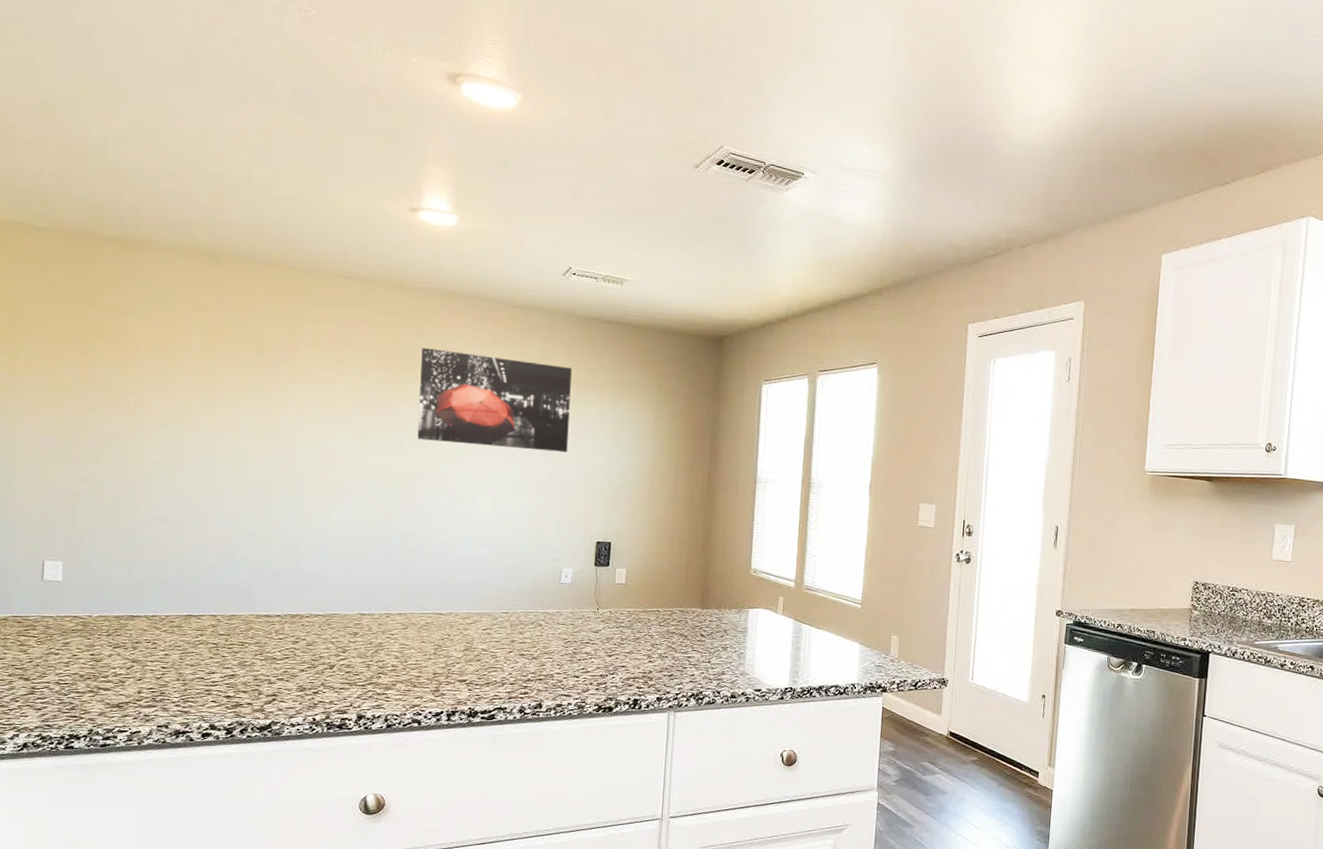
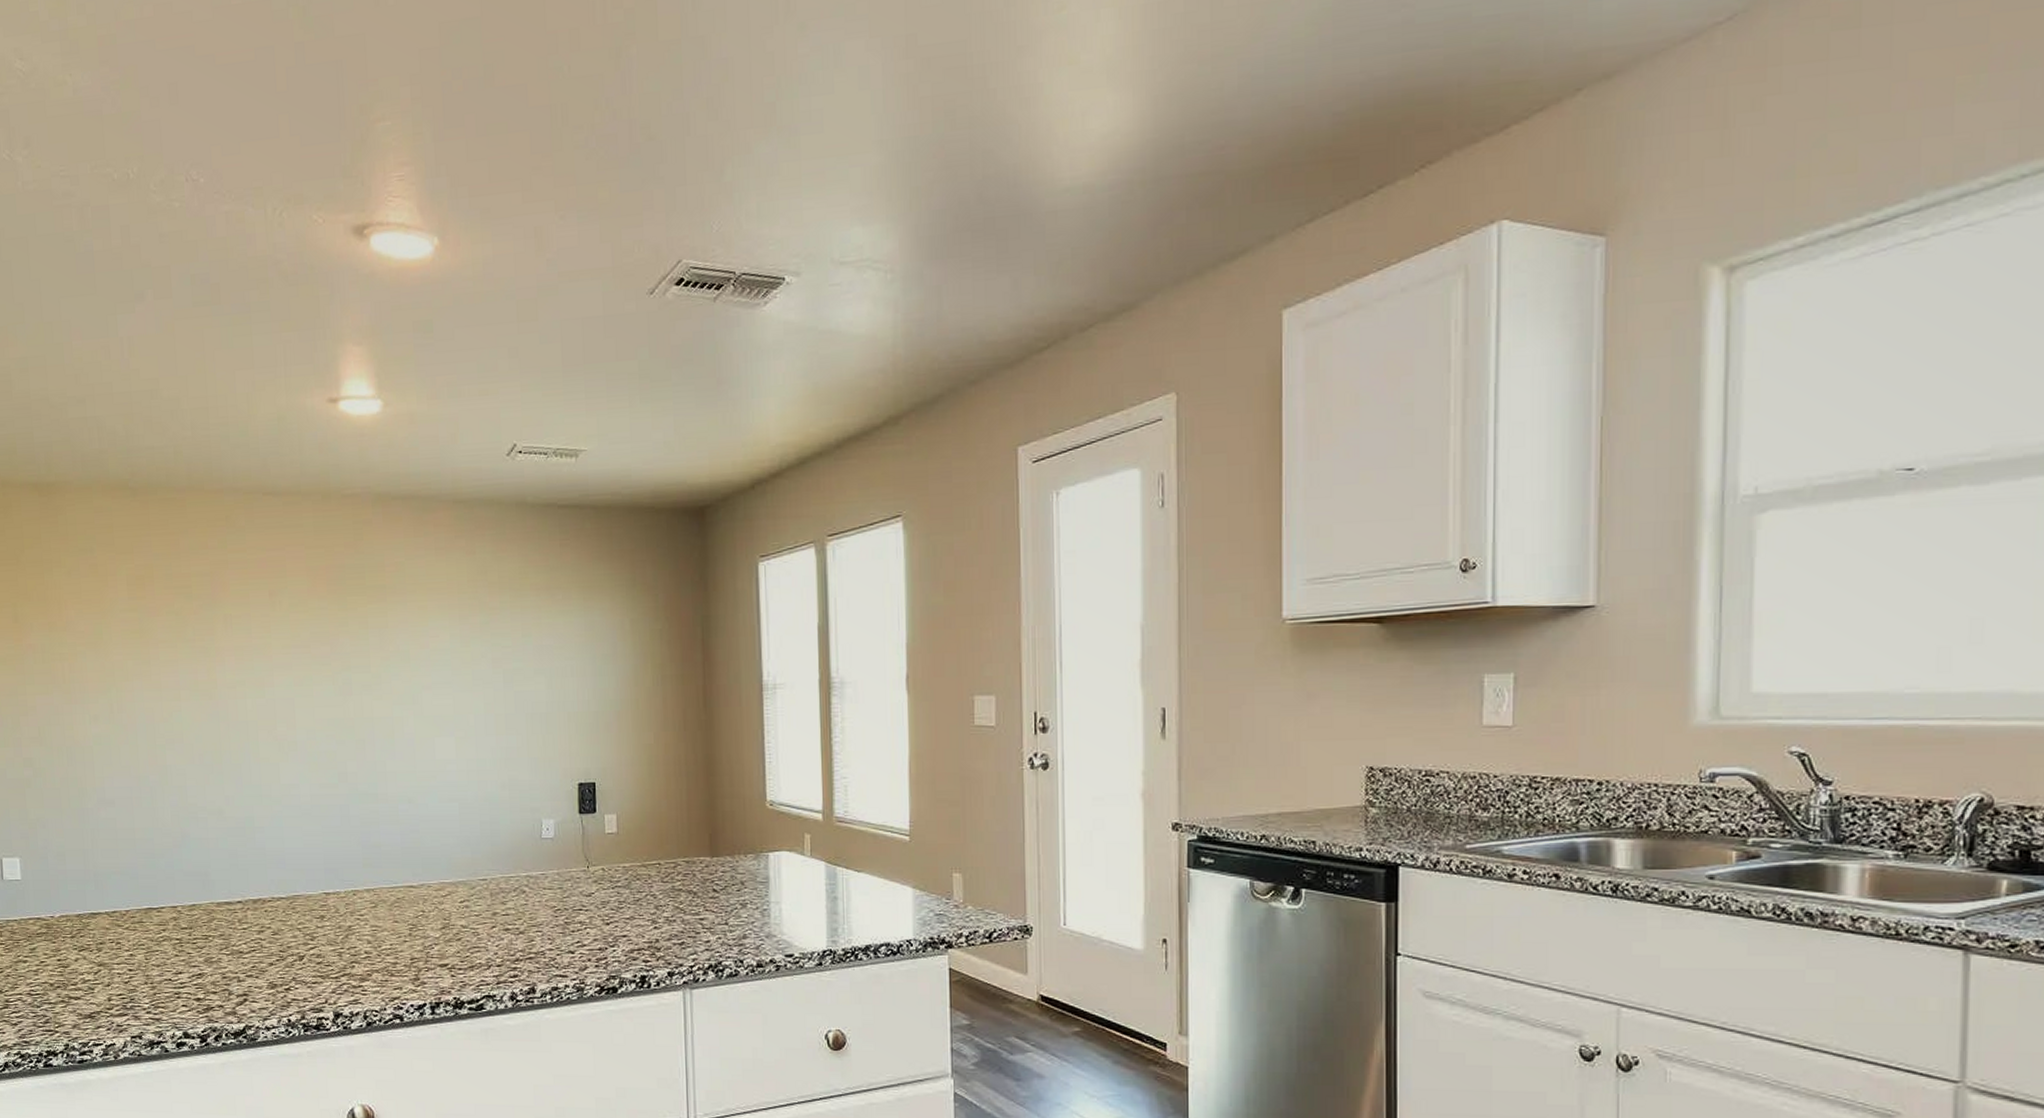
wall art: present [418,347,572,453] -> none [359,566,534,679]

